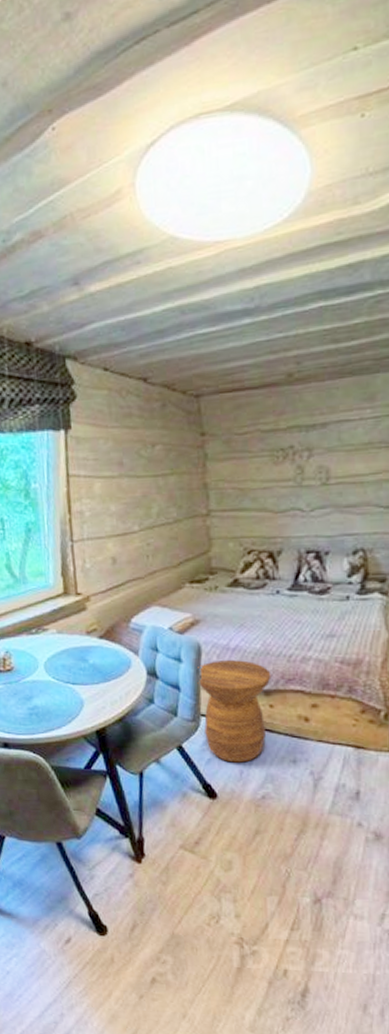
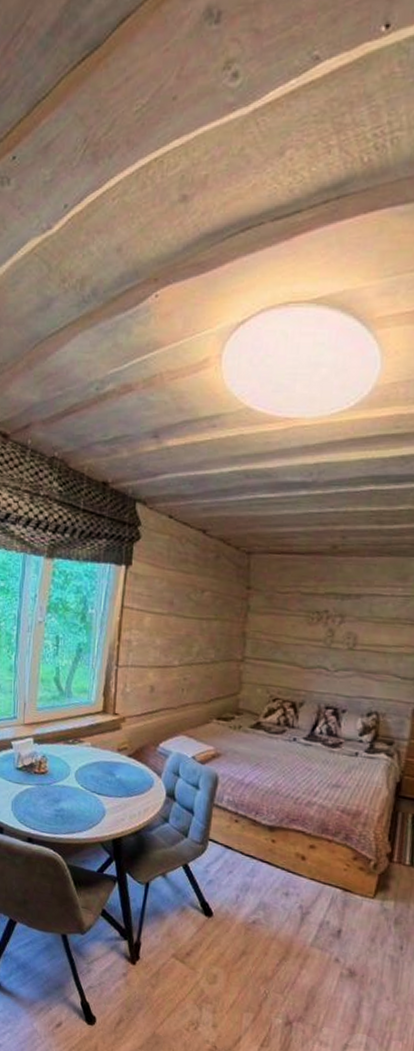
side table: present [197,660,272,763] -> none [210,792,278,888]

